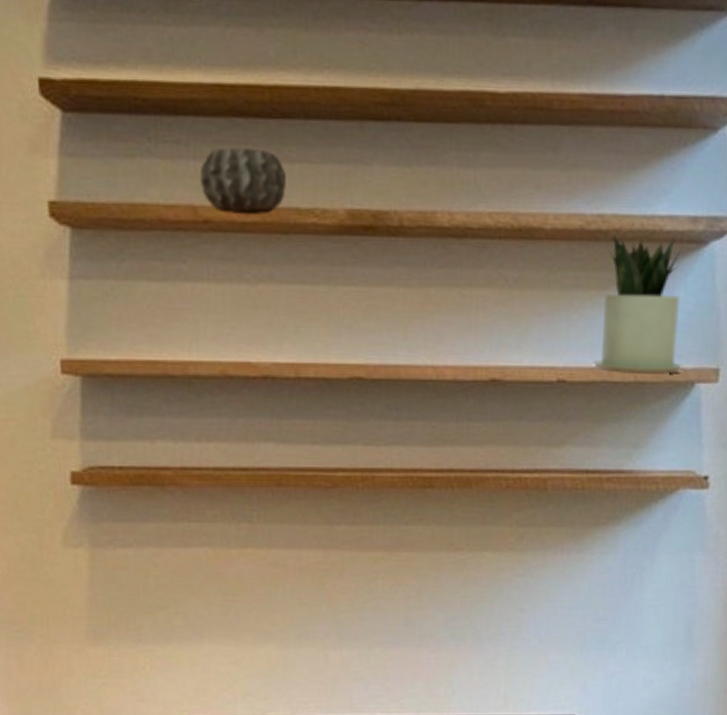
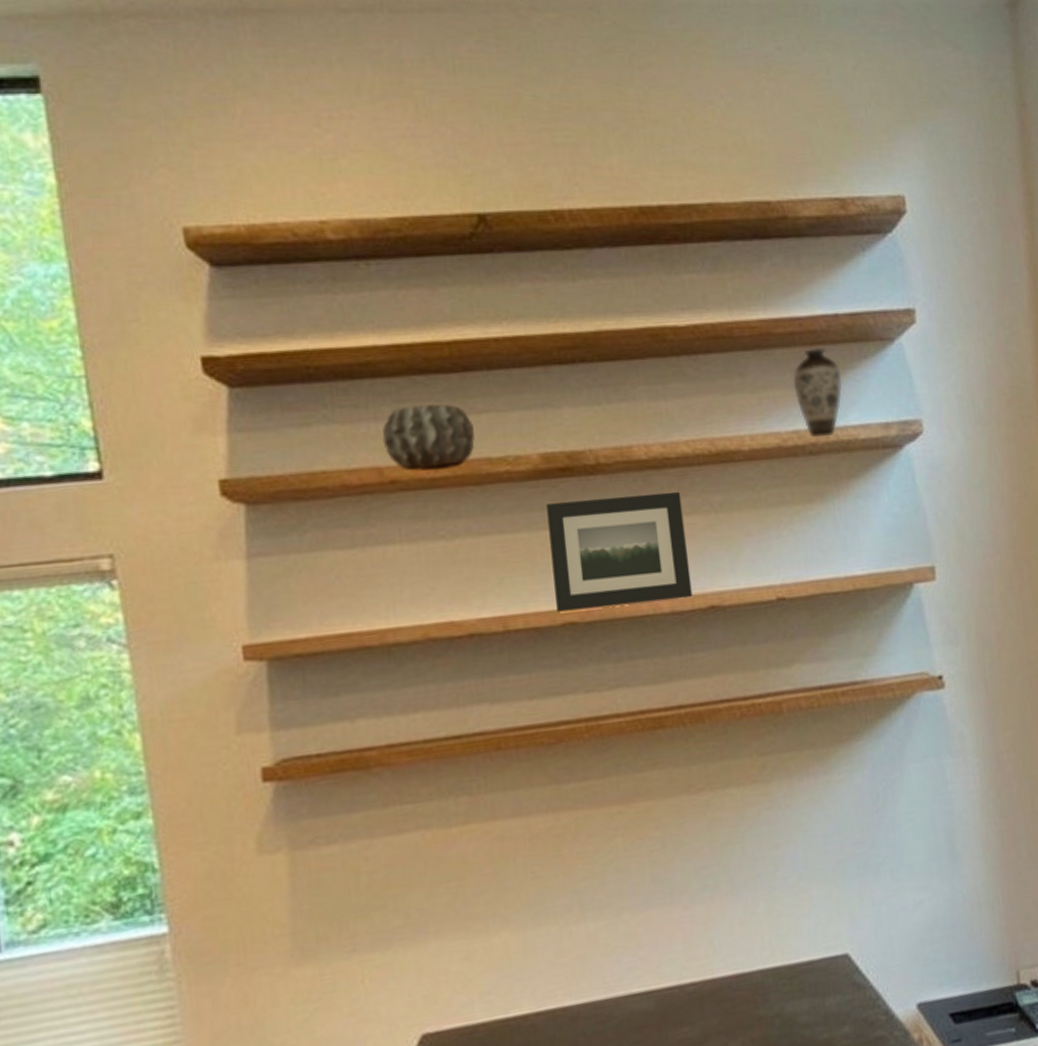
picture frame: none [346,260,478,369] -> present [546,491,693,612]
planter: present [593,236,684,374] -> none [810,443,899,584]
decorative vase: none [605,129,658,225] -> present [792,347,843,438]

